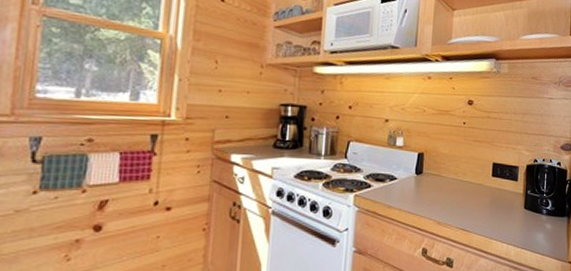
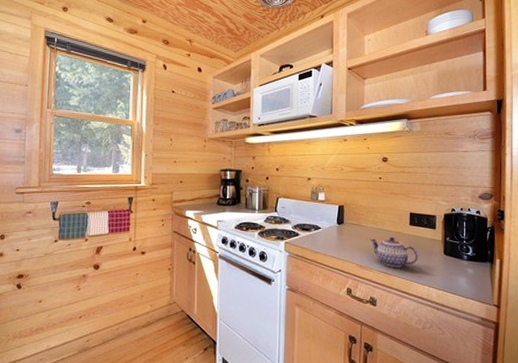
teapot: none [449,189,499,223] -> present [369,236,418,267]

